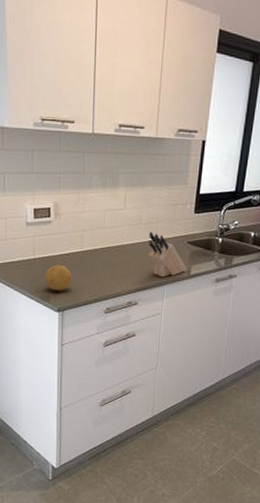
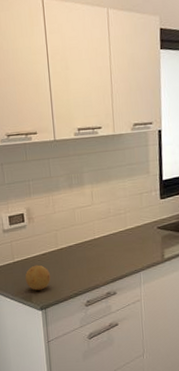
knife block: present [148,231,187,277] -> none [119,222,160,264]

